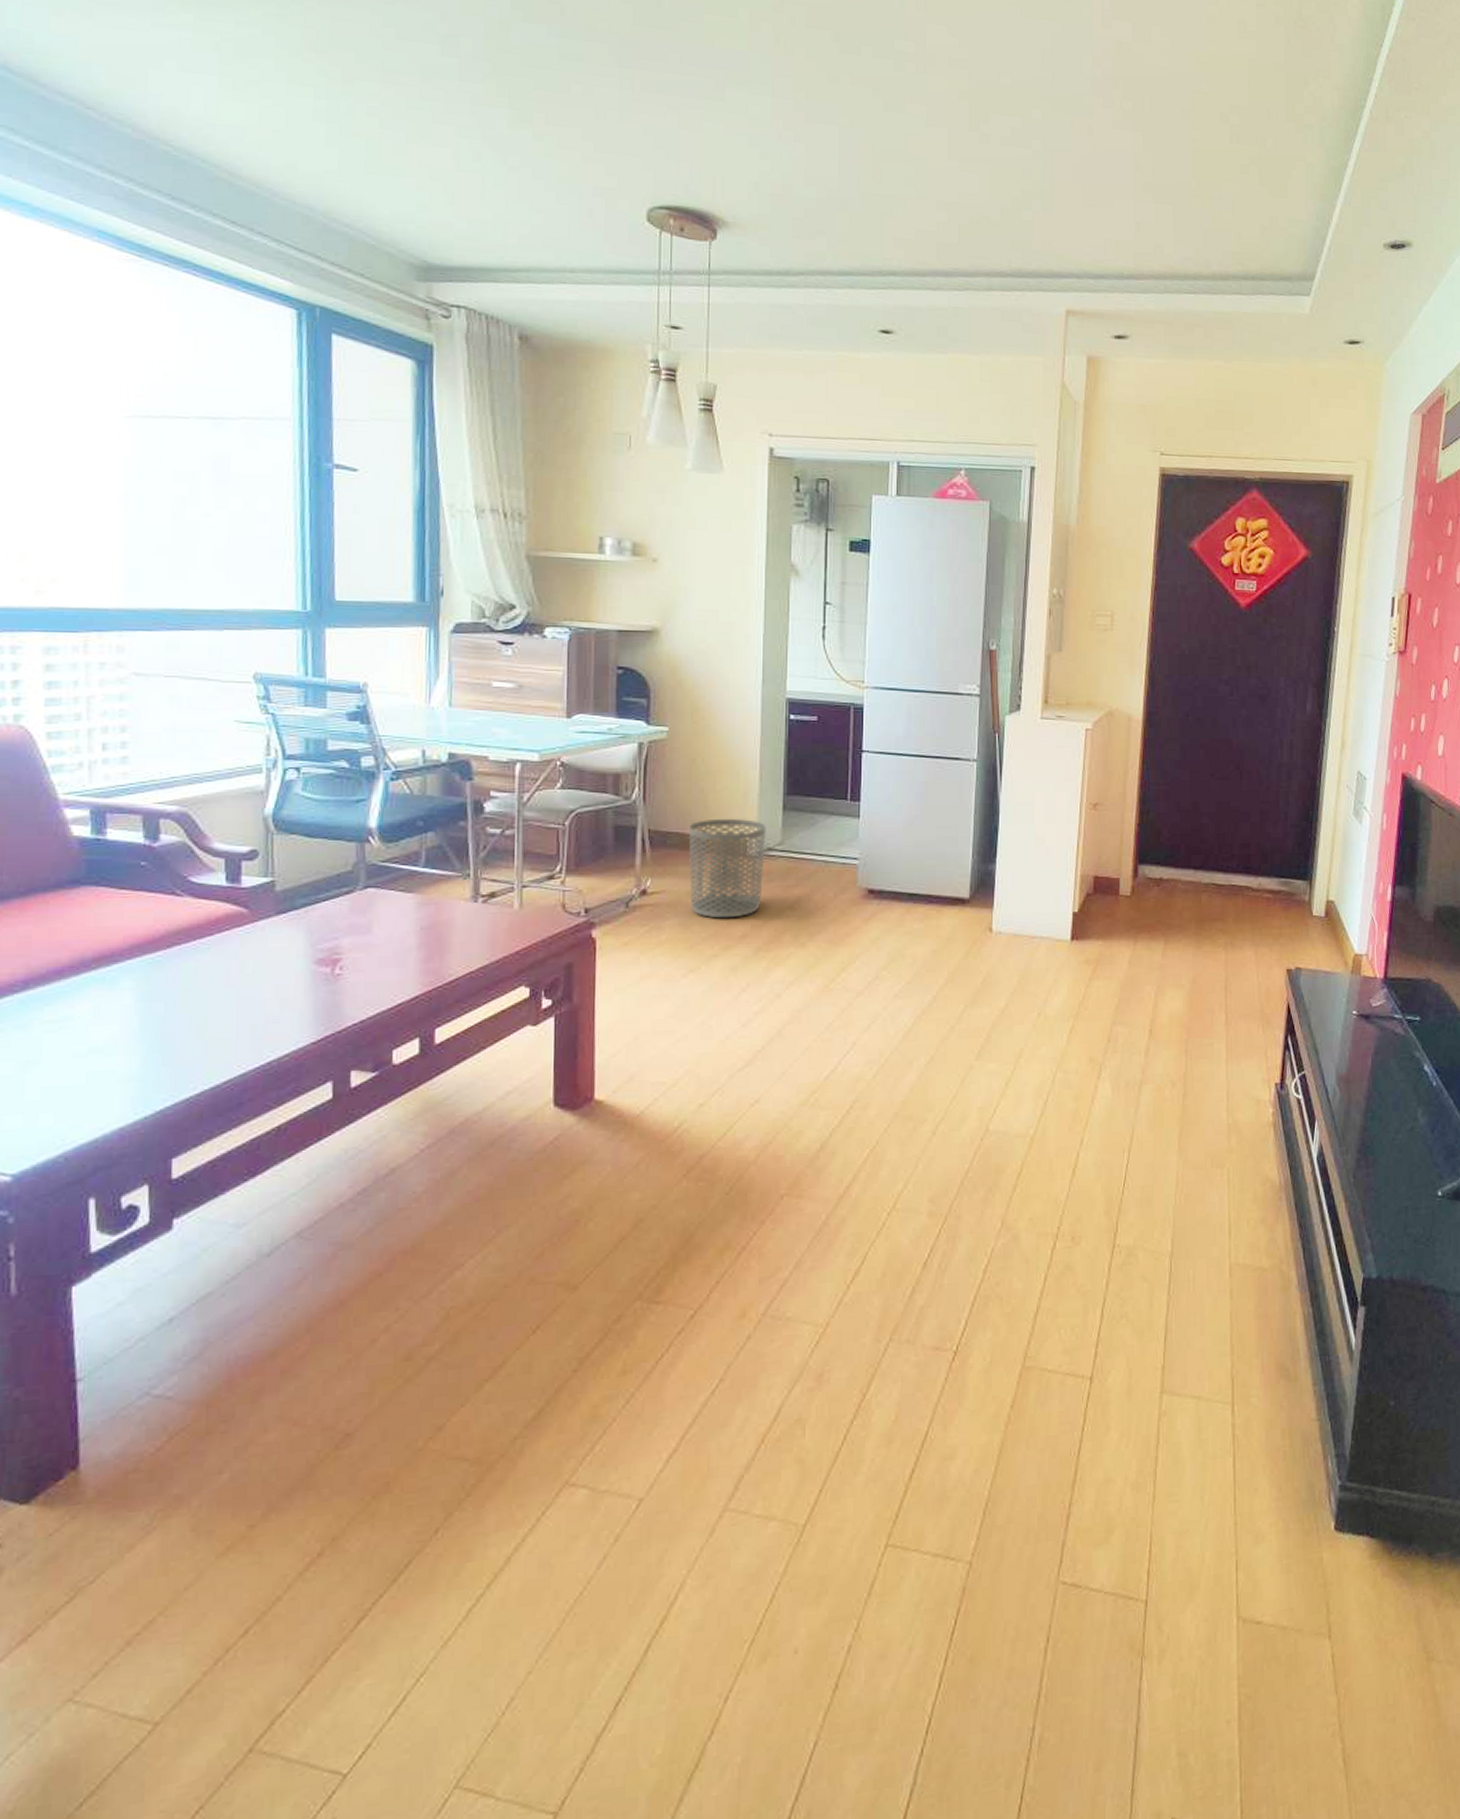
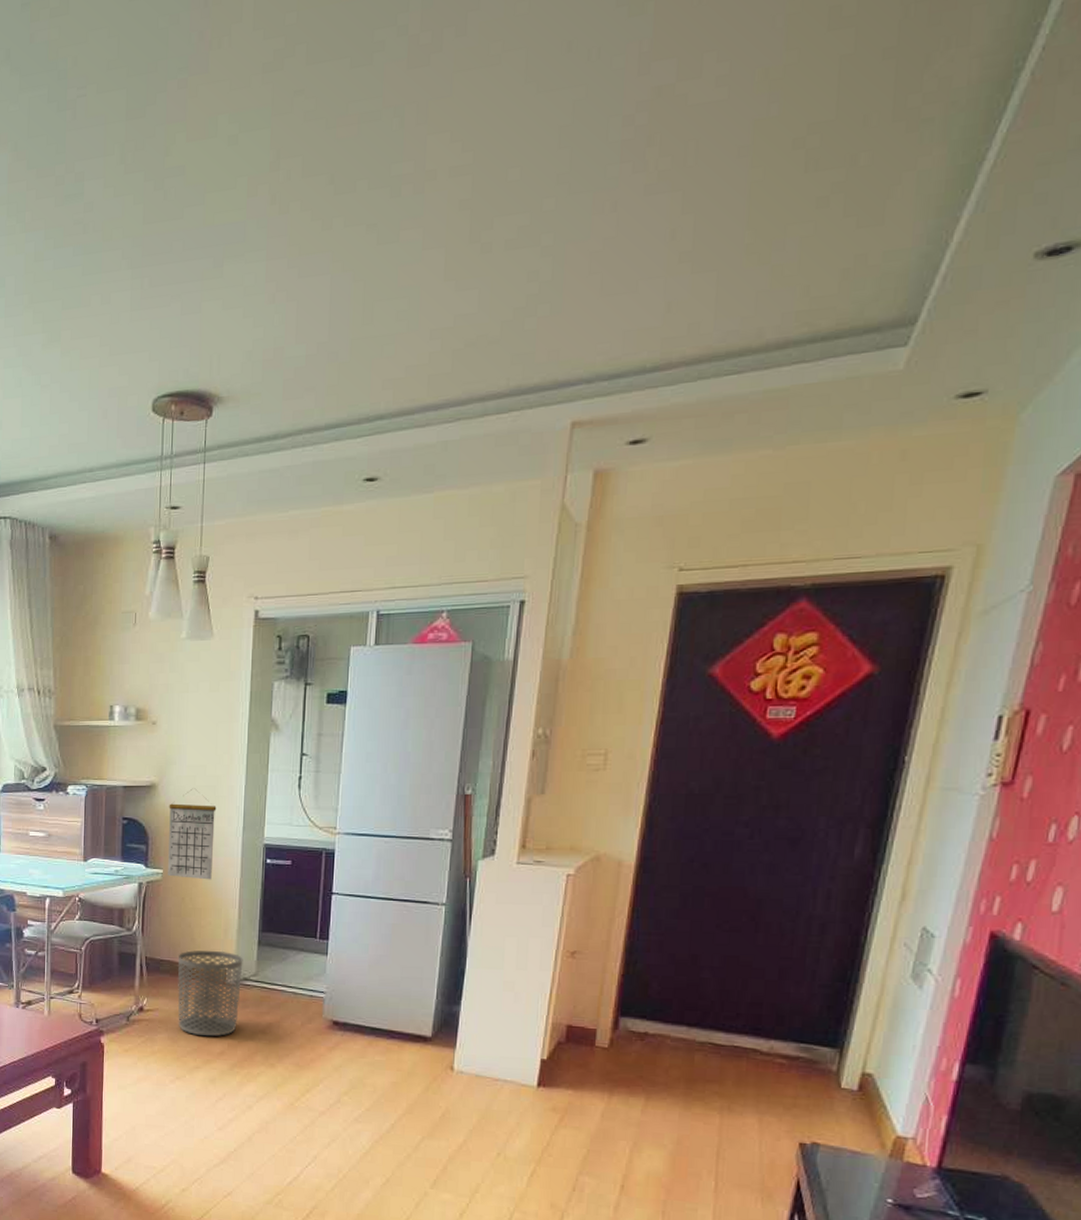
calendar: none [674,635,731,738] -> present [168,788,217,880]

